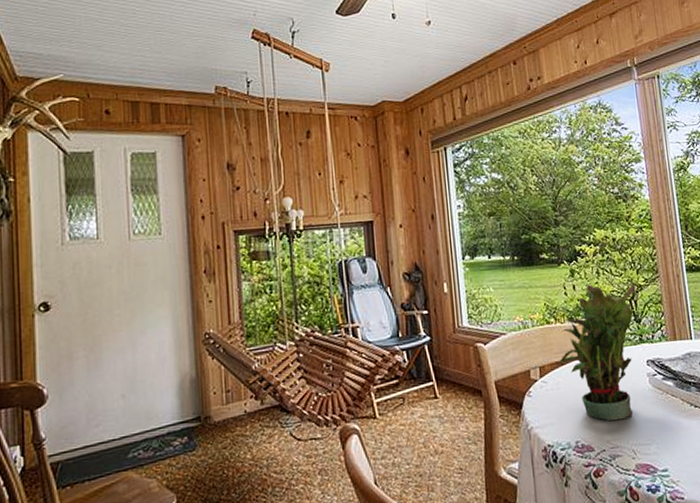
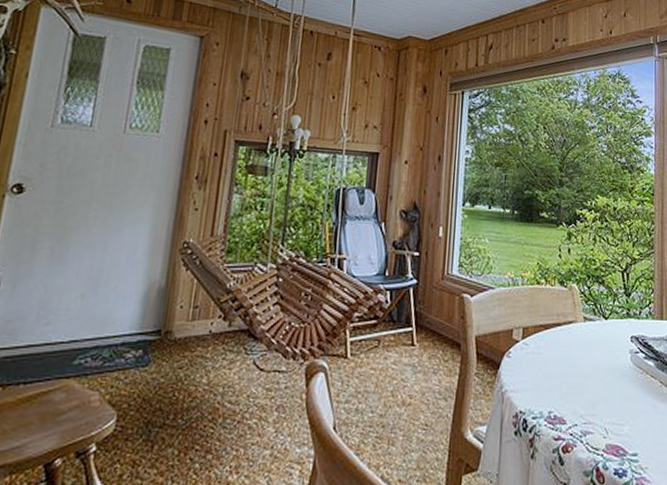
potted plant: present [556,283,636,421] -> none [539,250,630,395]

